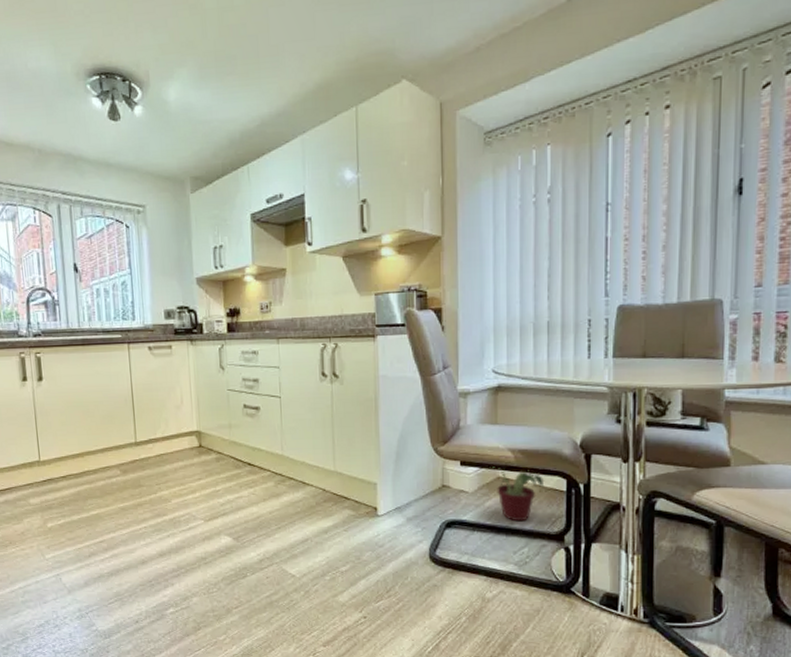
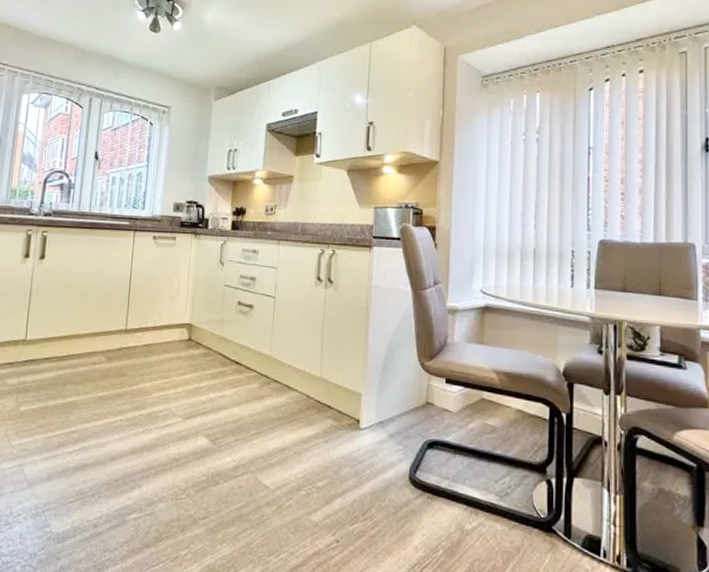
potted plant: present [490,467,545,522] -> none [474,387,528,448]

